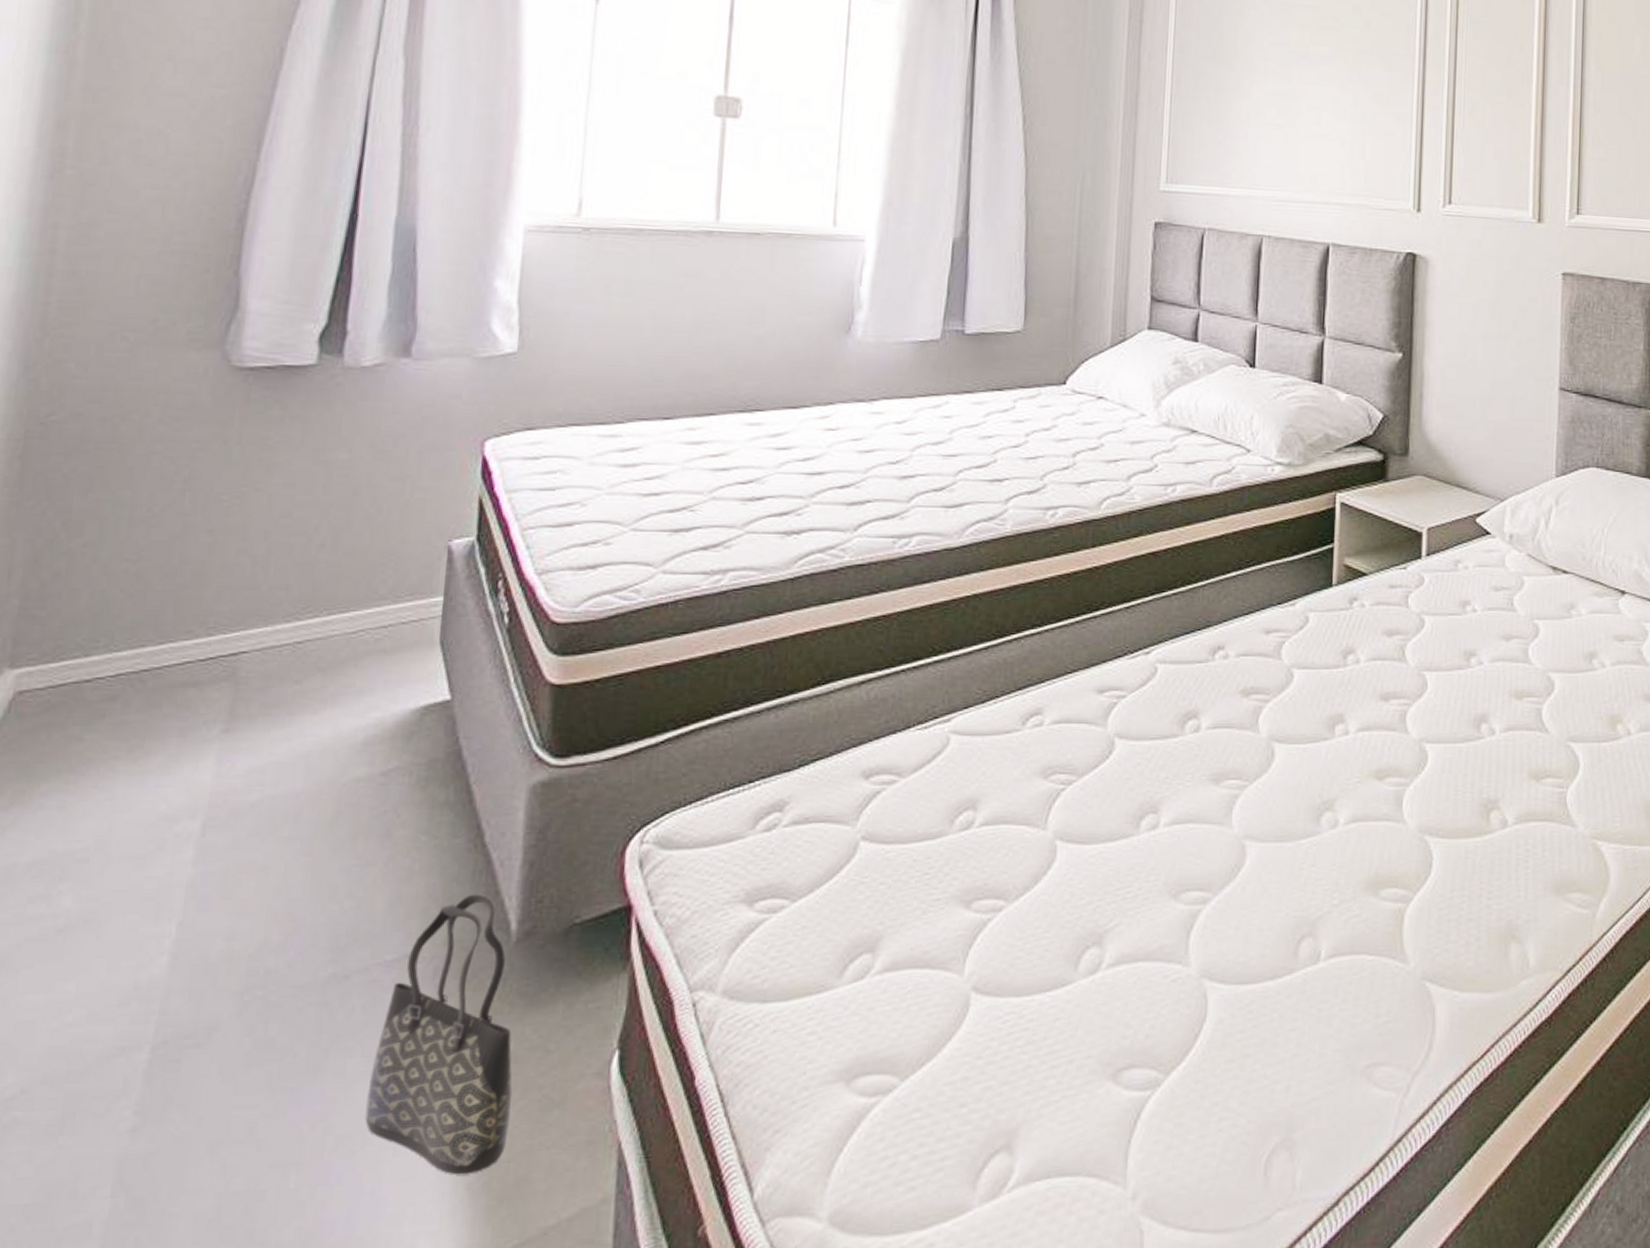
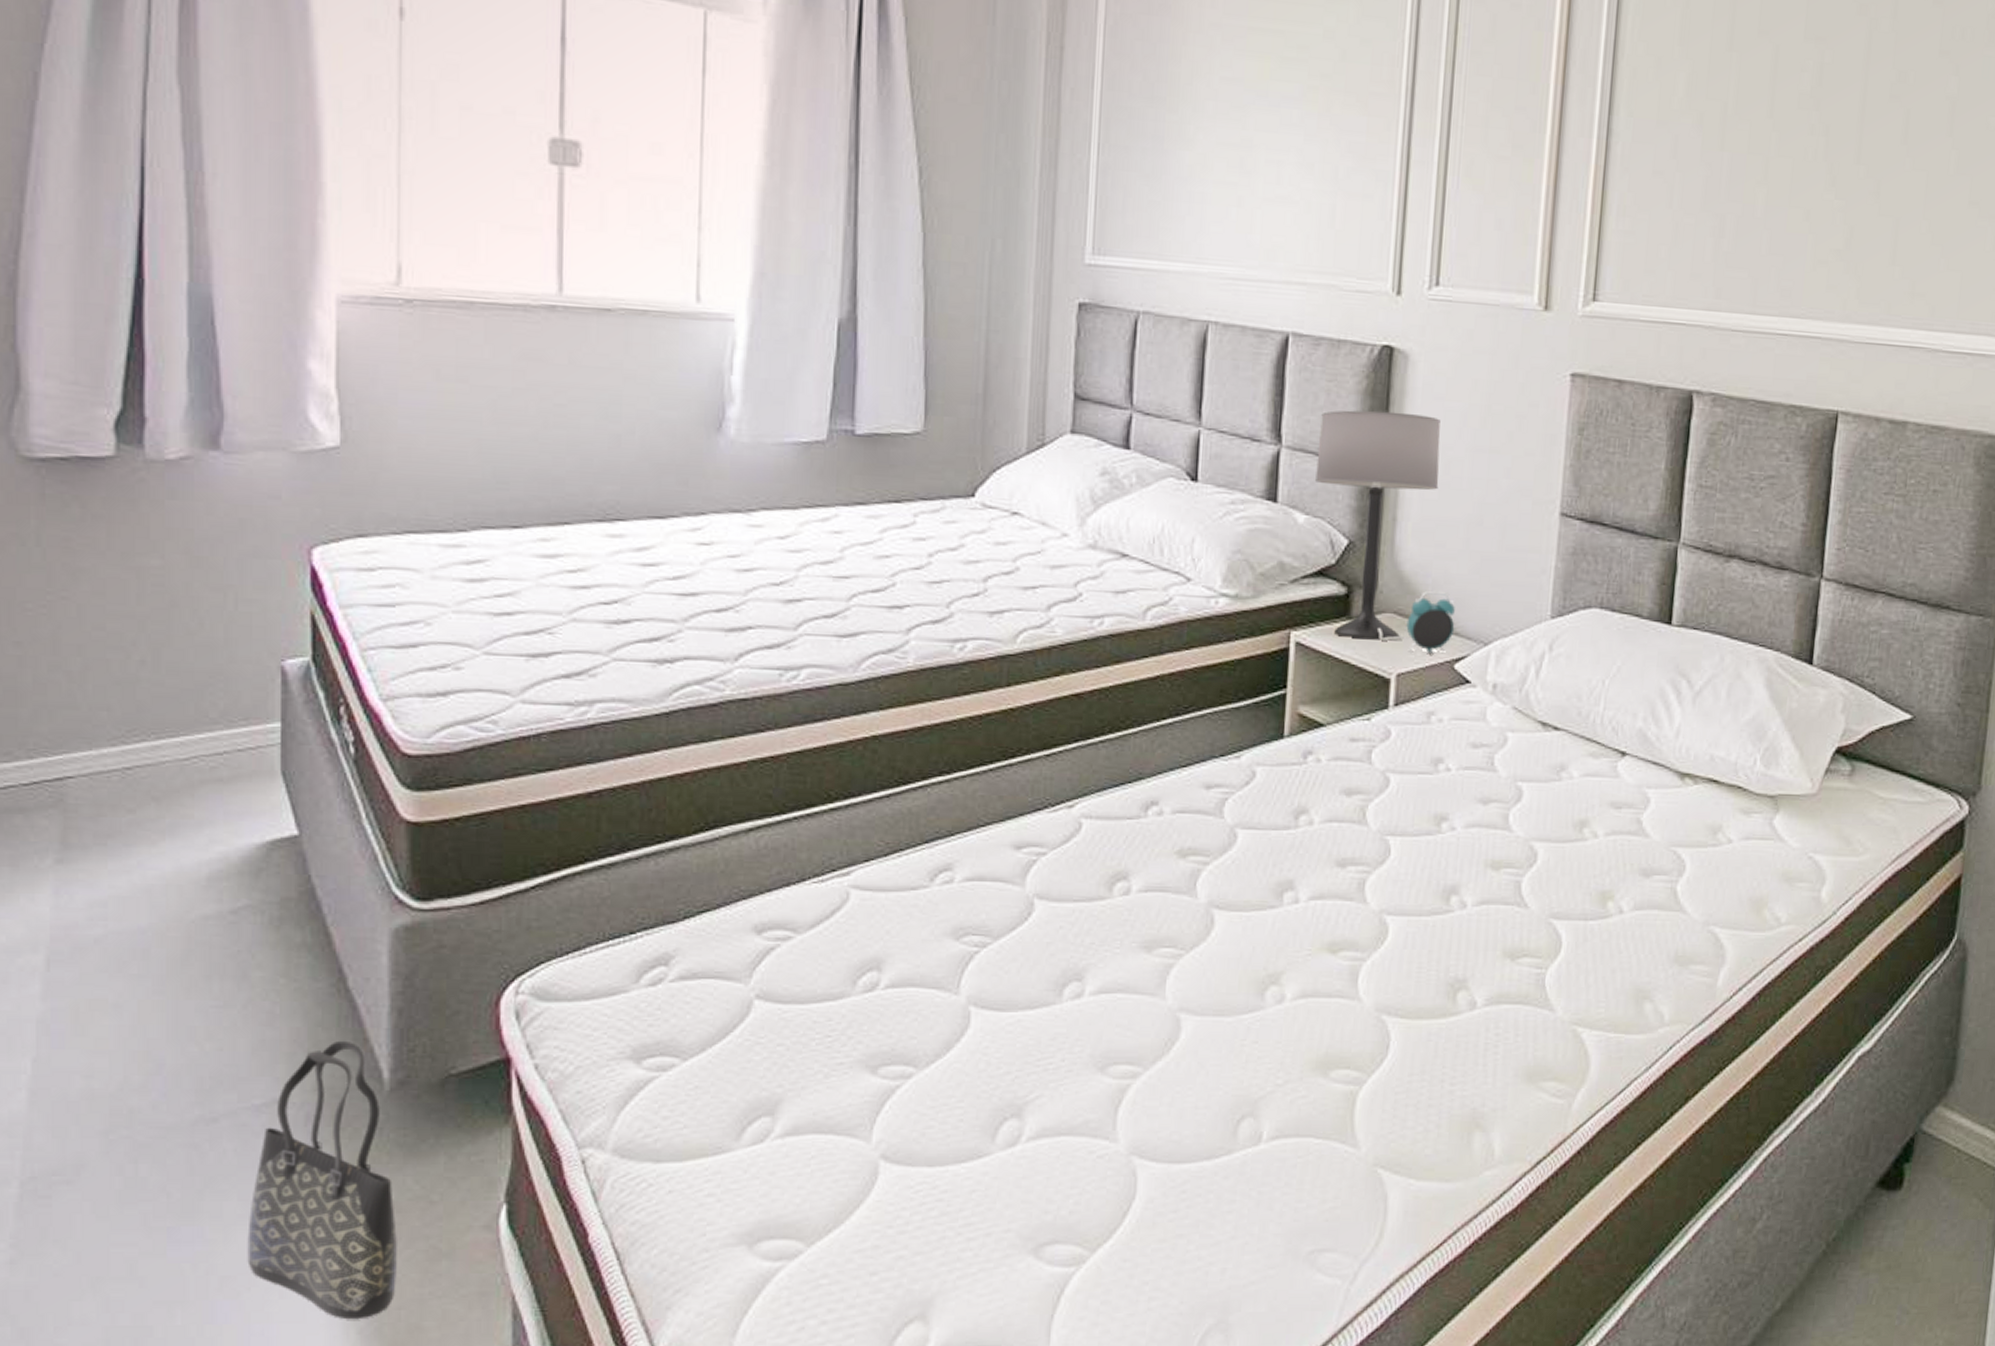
table lamp: none [1353,306,1457,501] -> present [1314,410,1440,642]
alarm clock: none [1434,455,1475,509] -> present [1406,590,1455,653]

